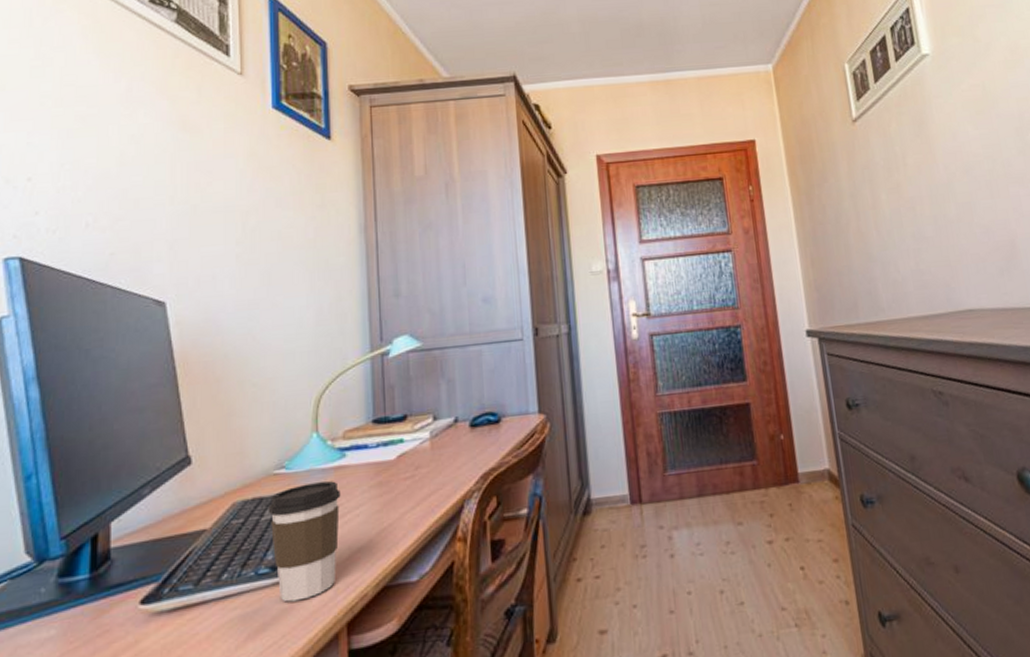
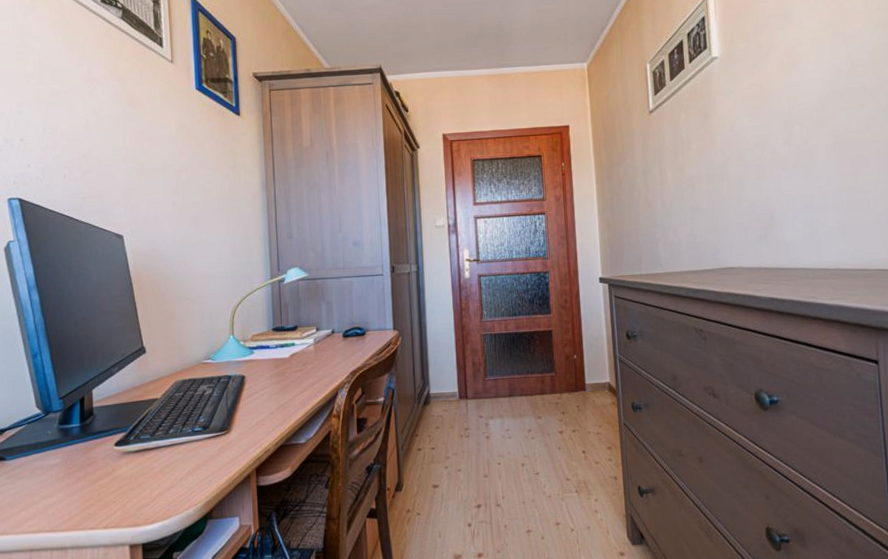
coffee cup: present [268,481,341,602] -> none [199,369,250,451]

